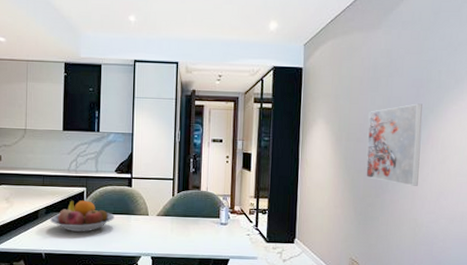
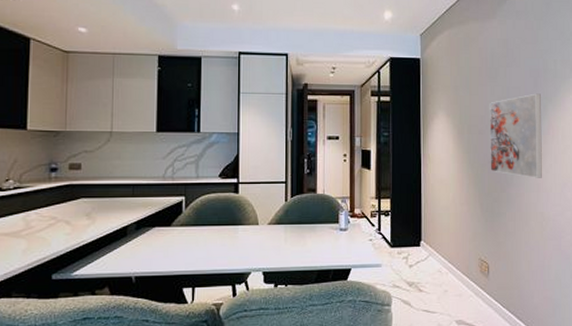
fruit bowl: present [50,200,115,232] -> none [141,211,219,249]

